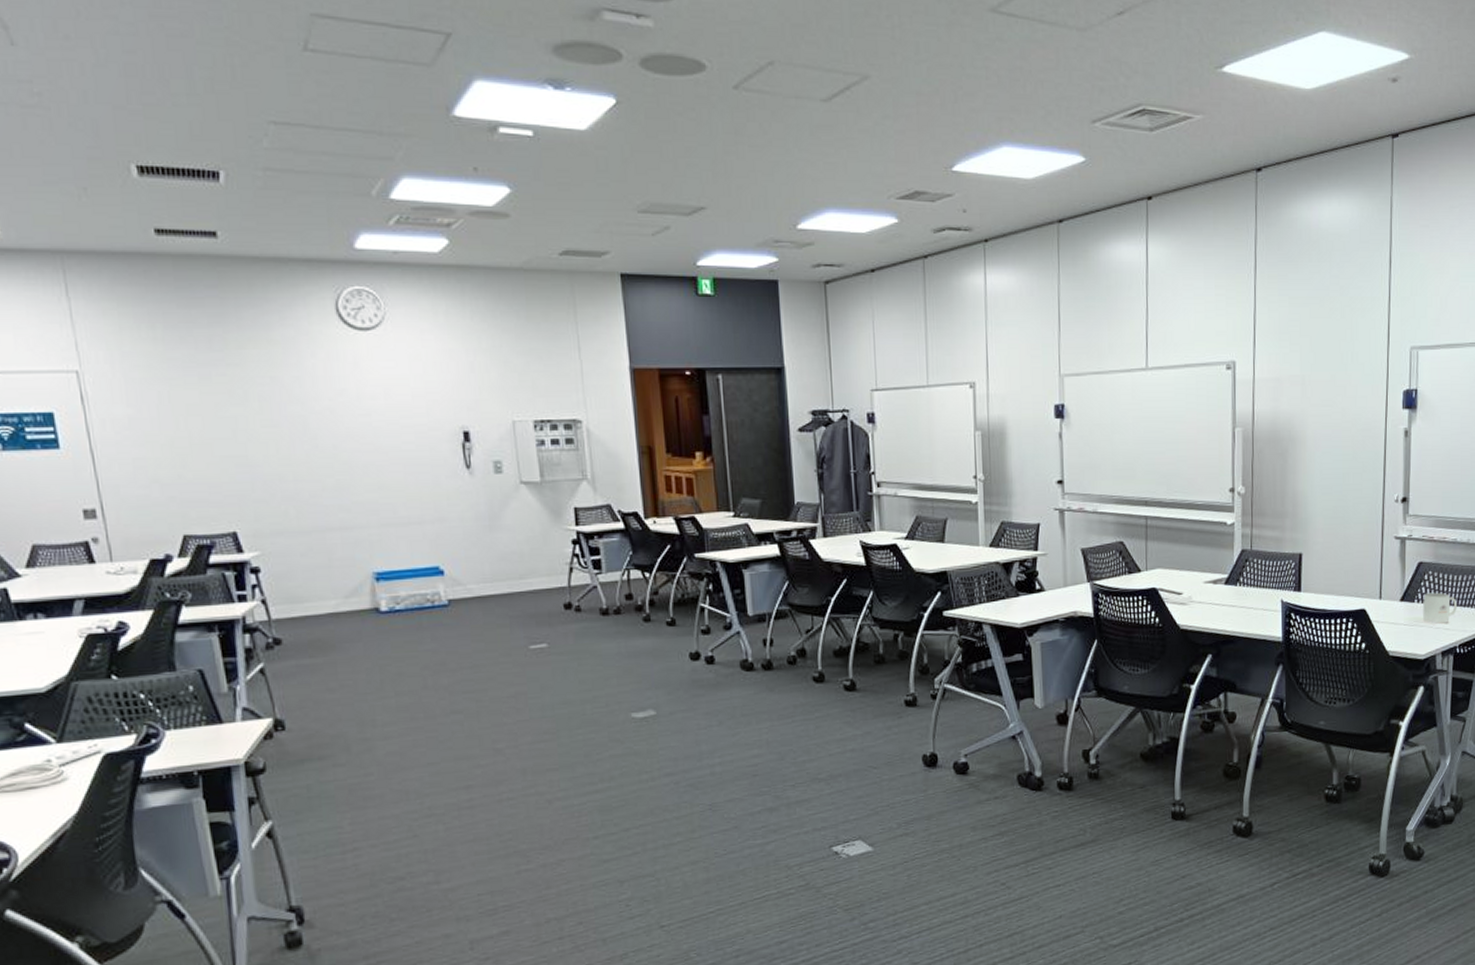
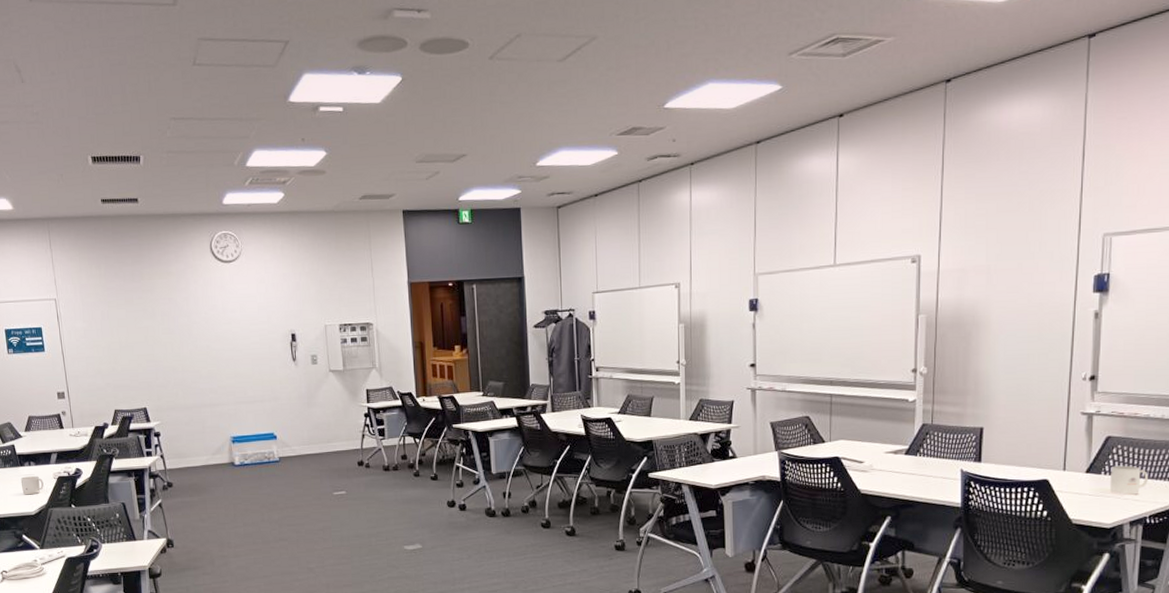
mug: none [19,634,62,663] -> present [20,476,44,495]

